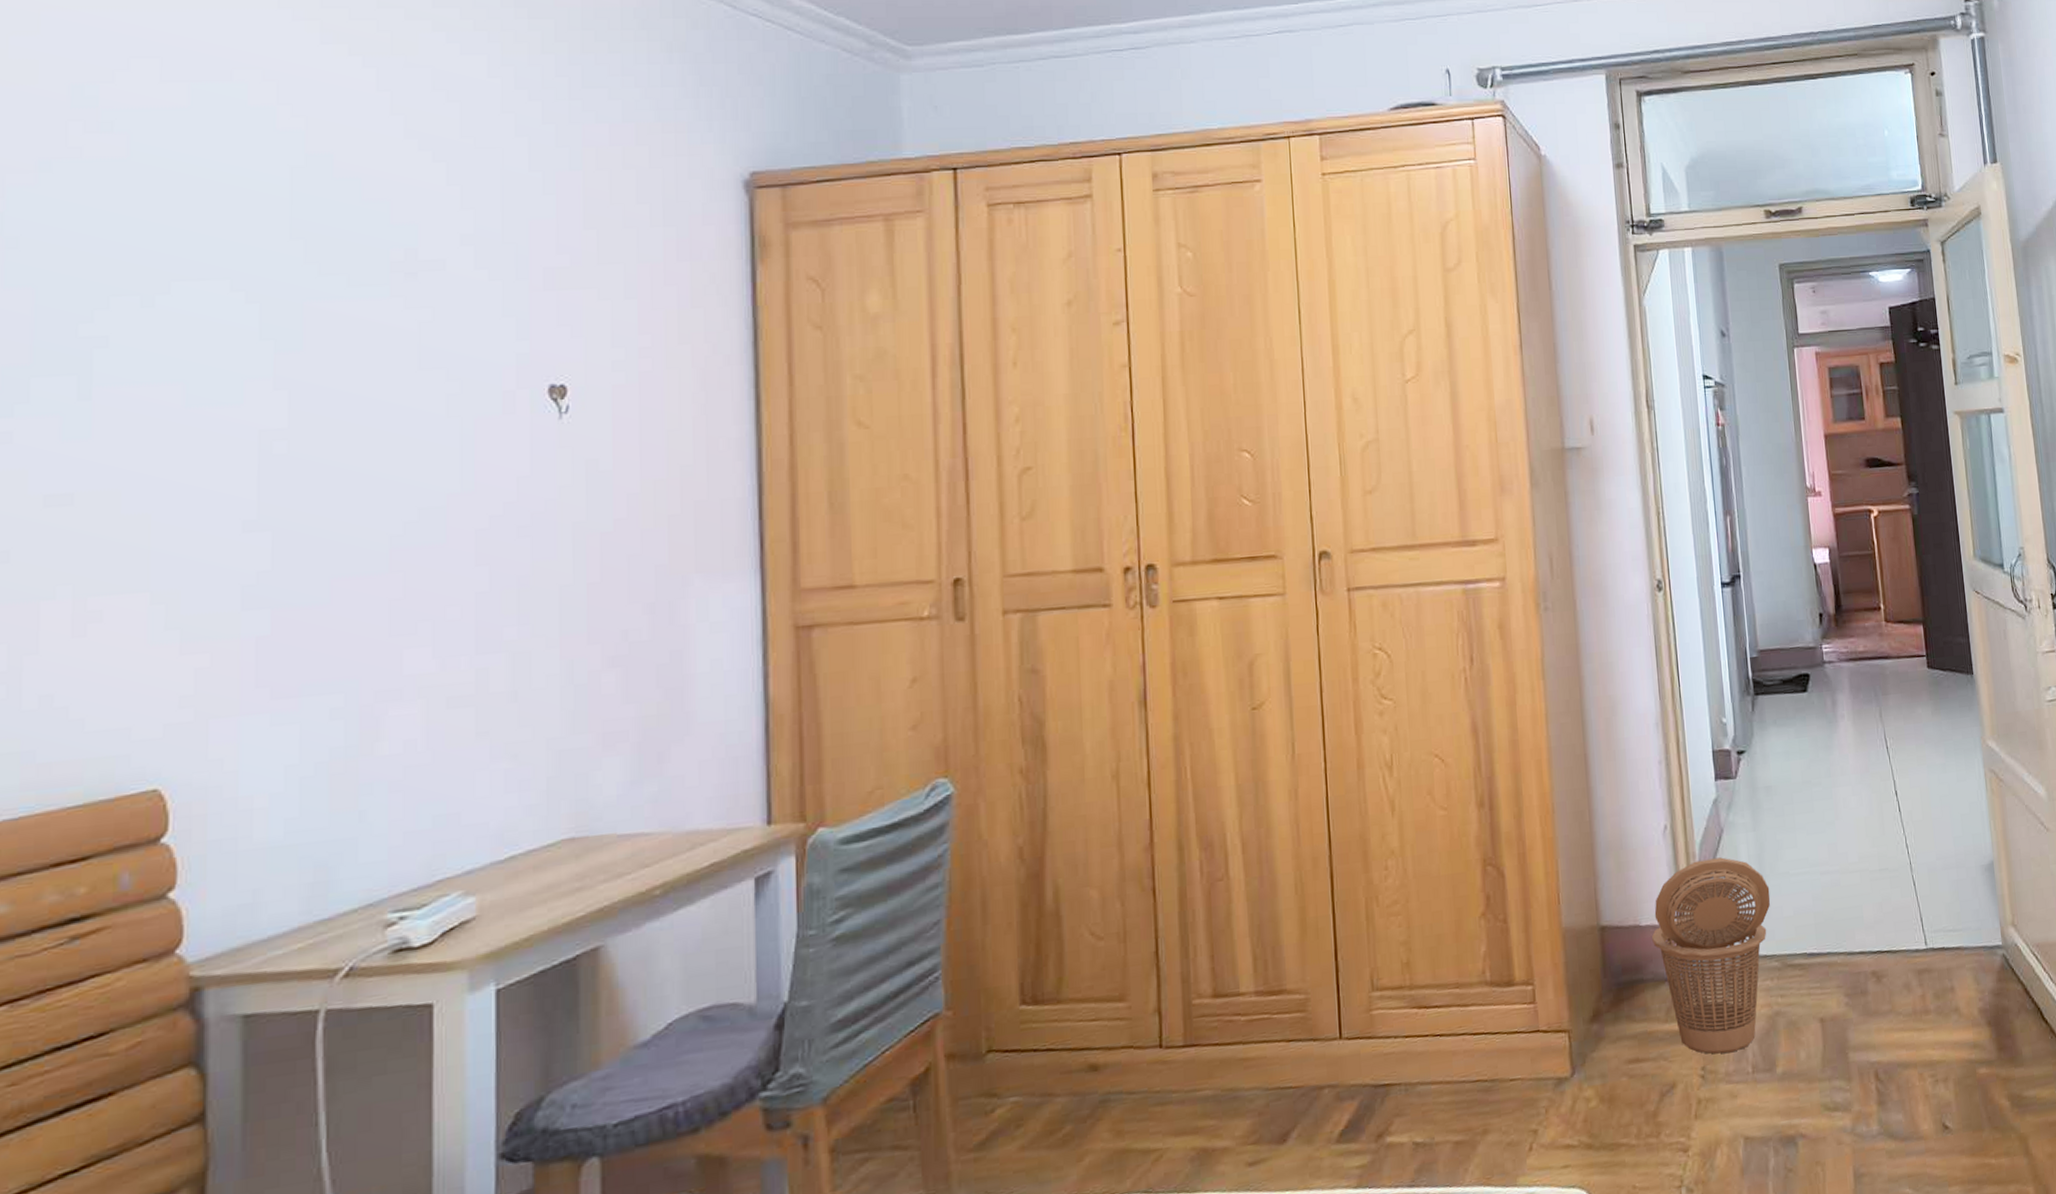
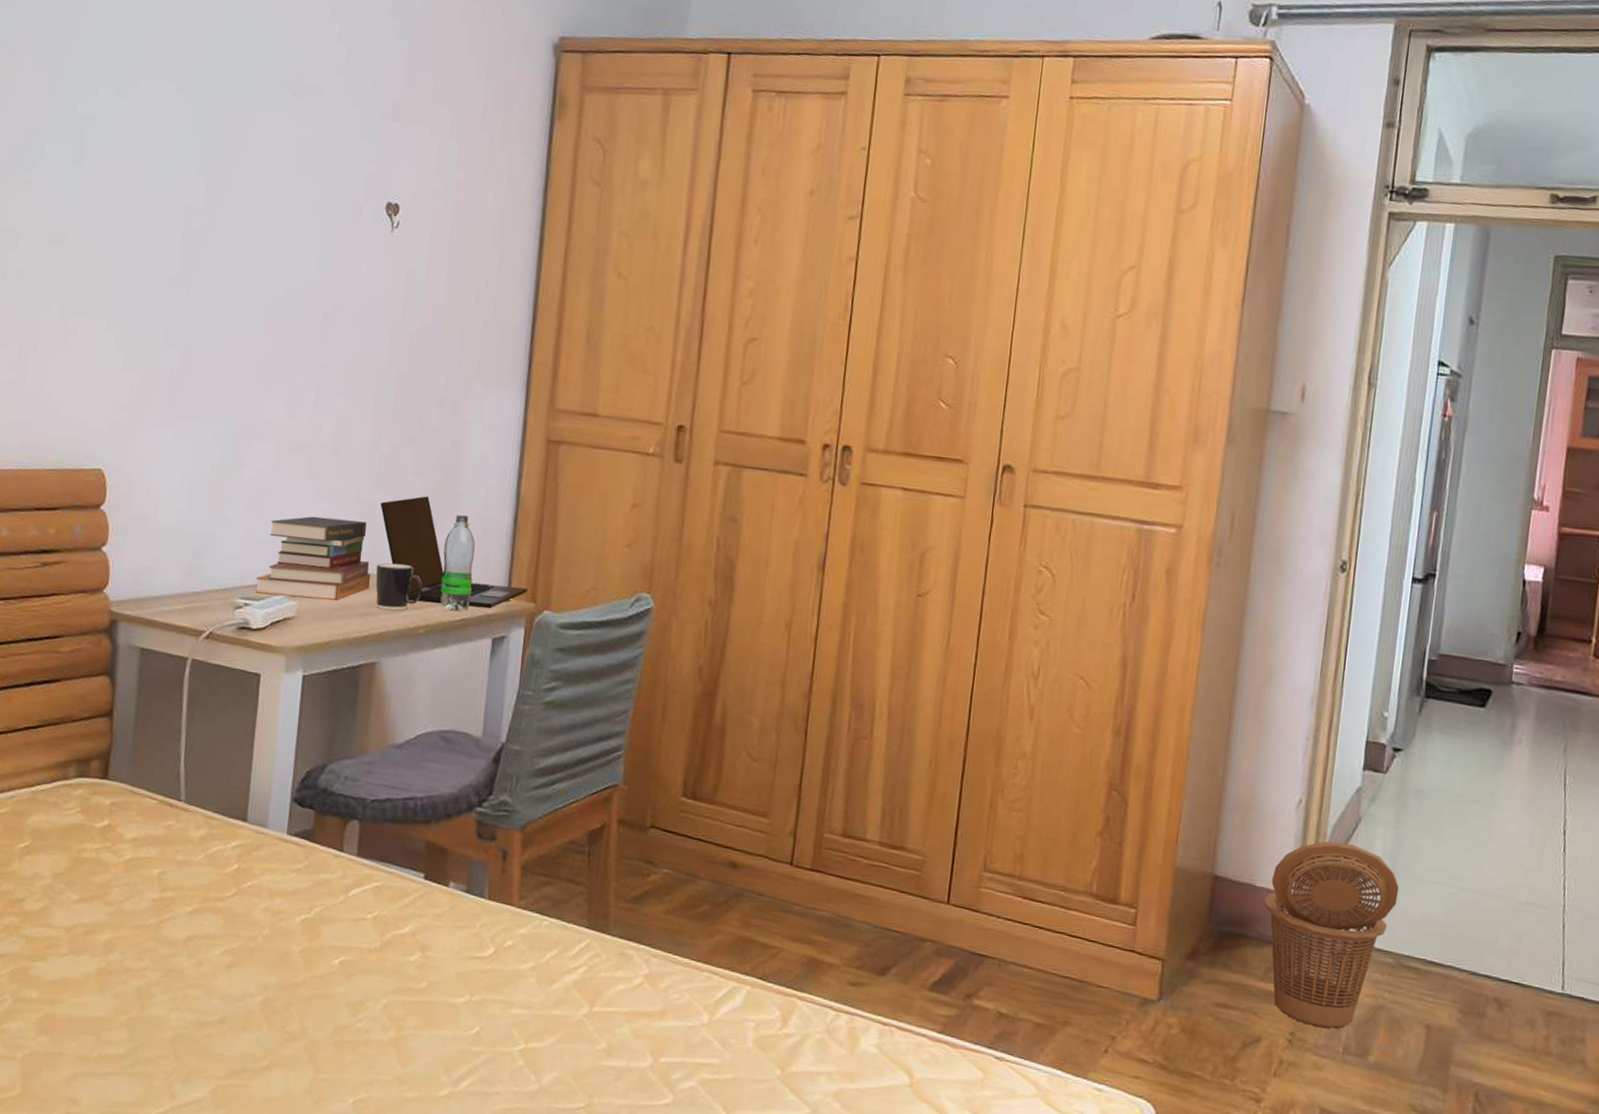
books: none [414,775,579,901] -> present [255,516,370,601]
laptop: none [583,724,793,858] -> present [380,496,528,609]
mug: none [585,814,653,879] -> present [376,563,423,611]
bottle: none [676,738,720,860] -> present [439,515,476,612]

